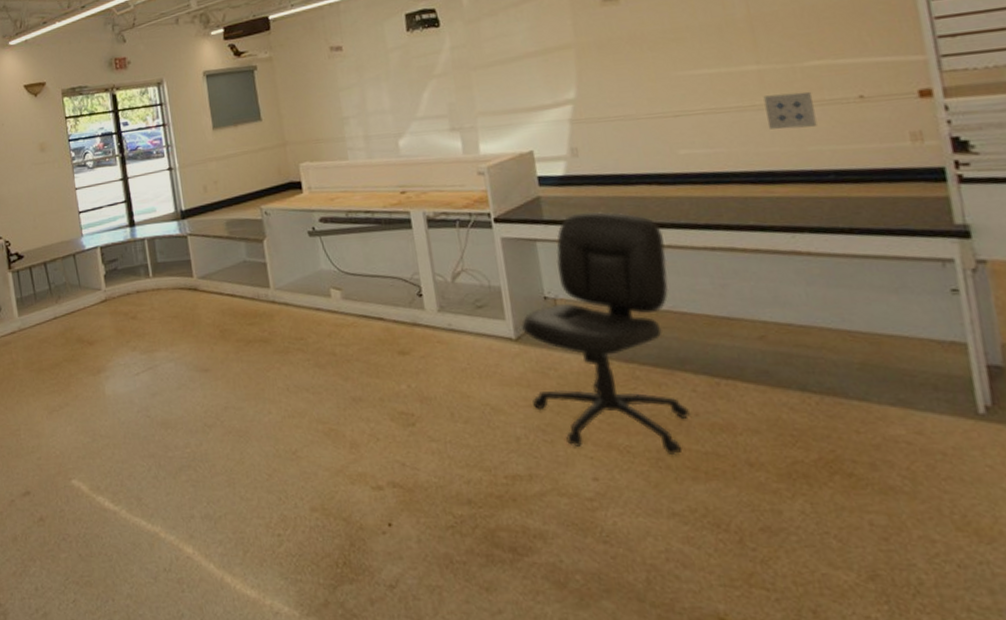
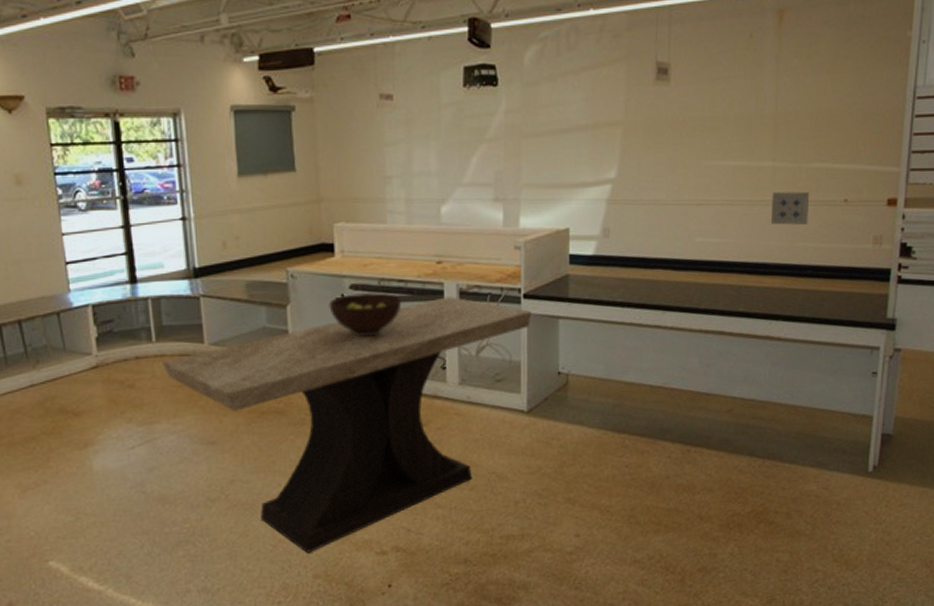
table: none [158,224,506,484] -> present [161,296,532,553]
fruit bowl: none [301,224,371,267] -> present [329,292,402,337]
chair: present [522,211,690,454] -> none [534,292,669,512]

